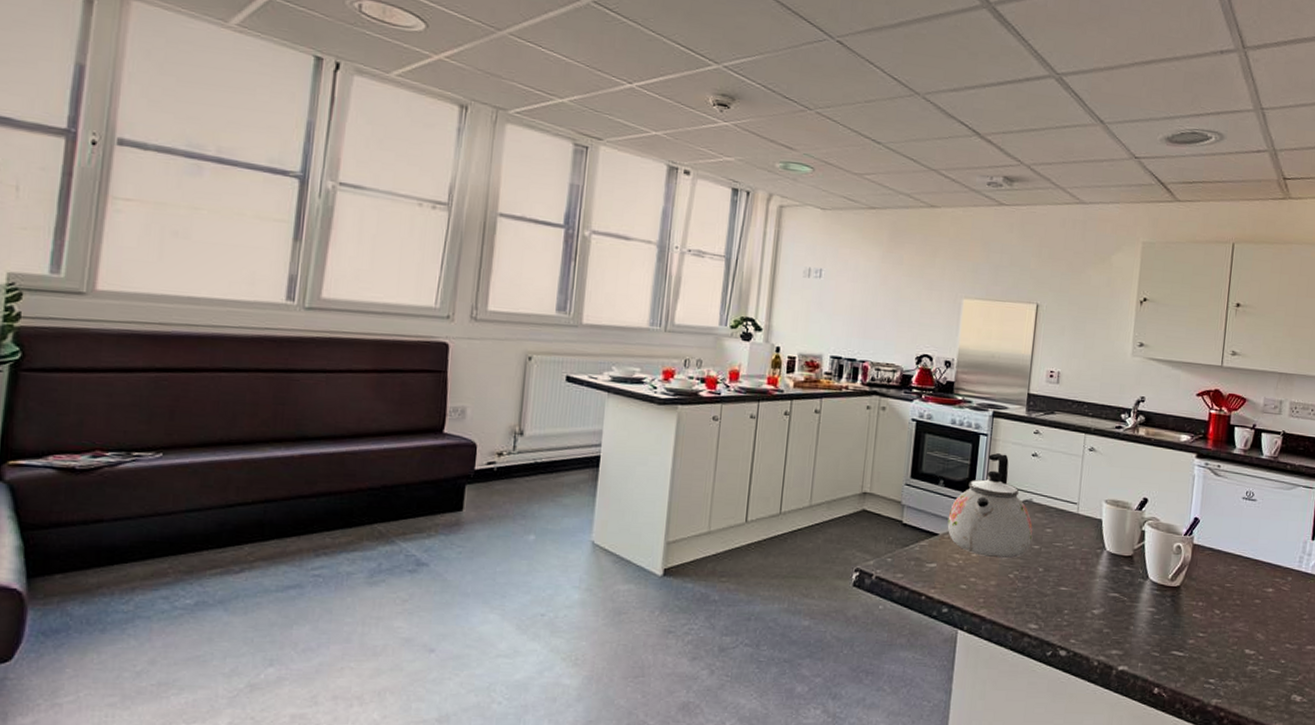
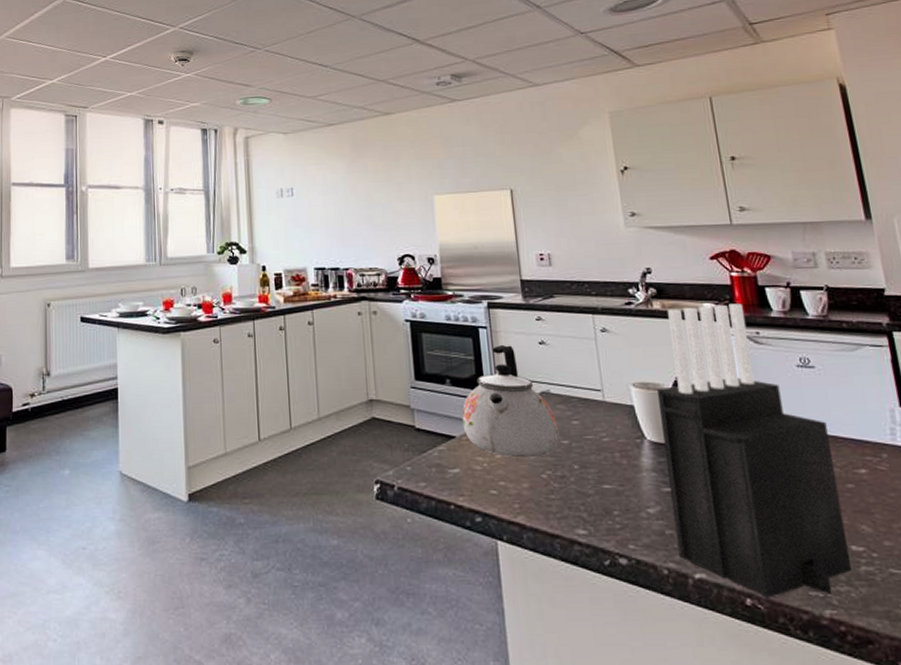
knife block: none [1109,436,1253,688] -> present [656,304,852,598]

